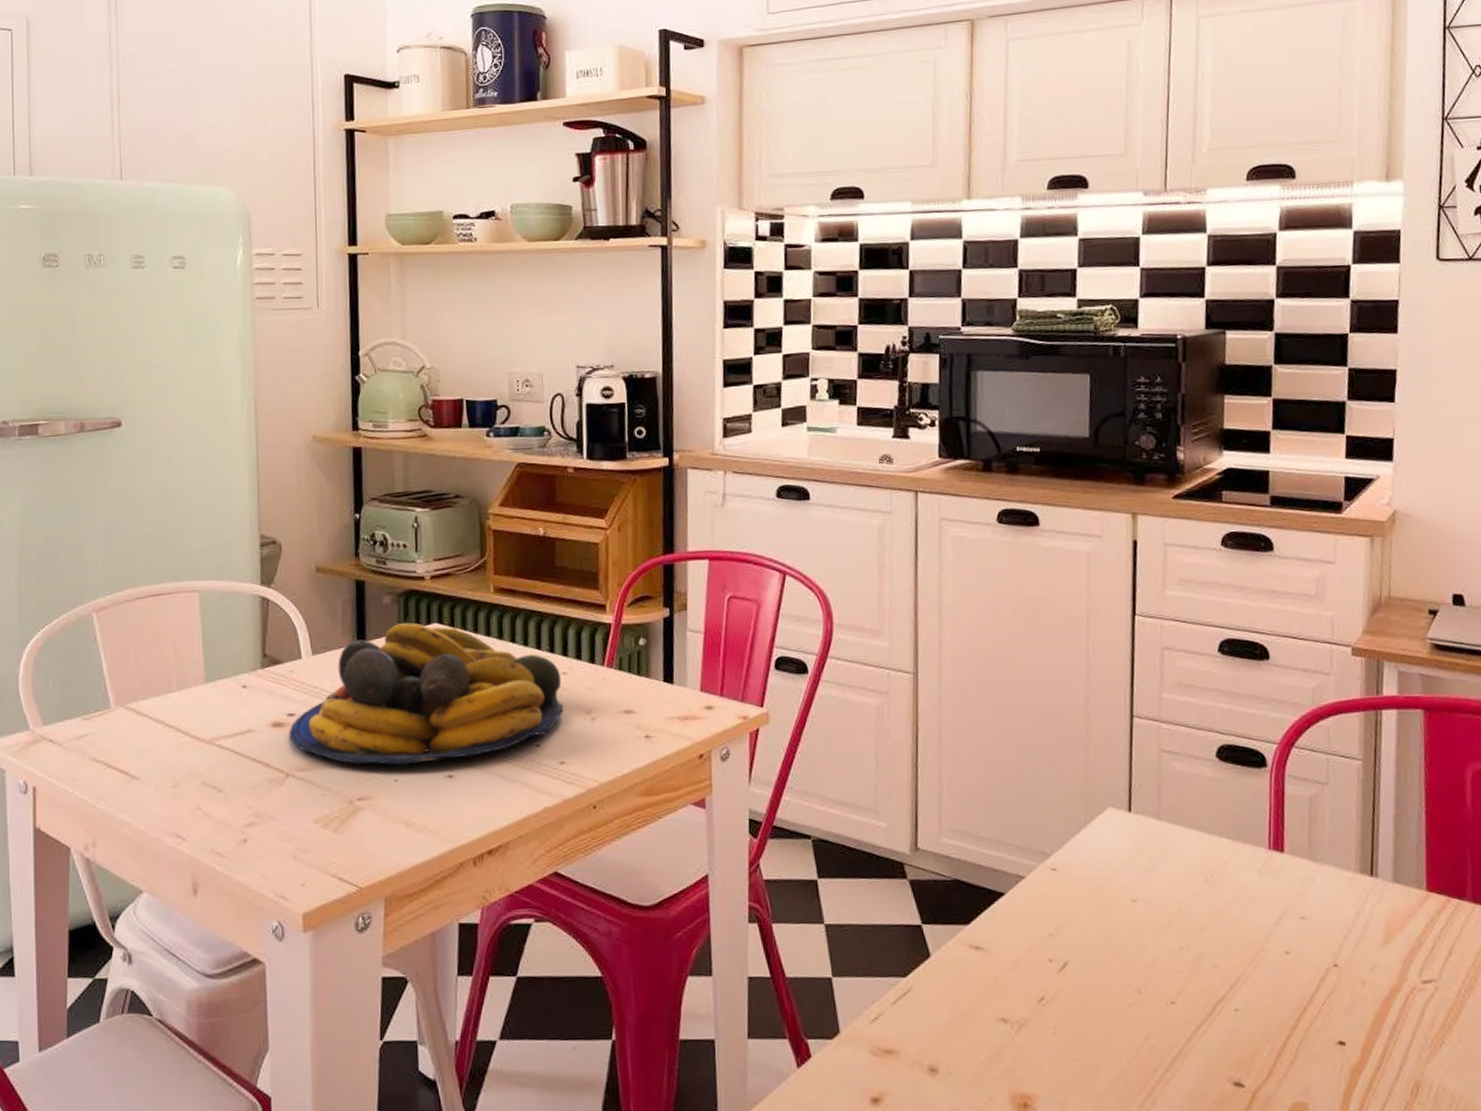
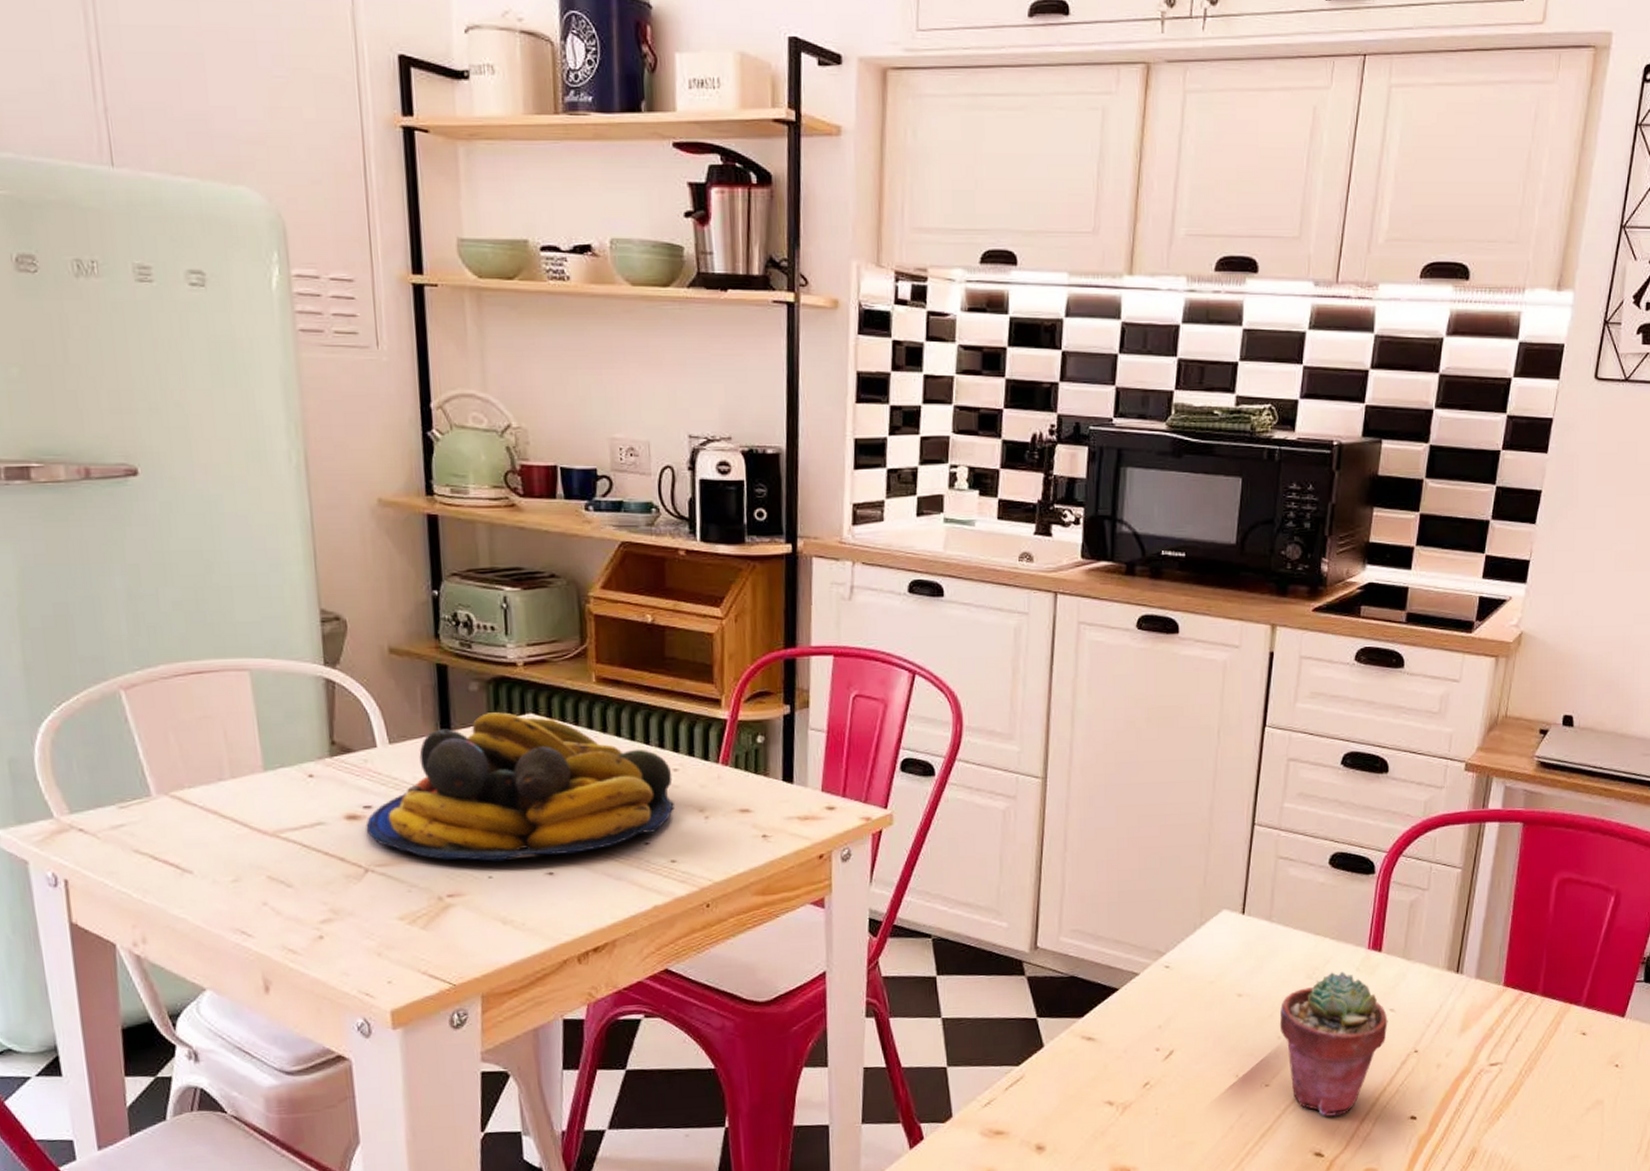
potted succulent: none [1179,874,1301,1040] -> present [1279,971,1388,1116]

